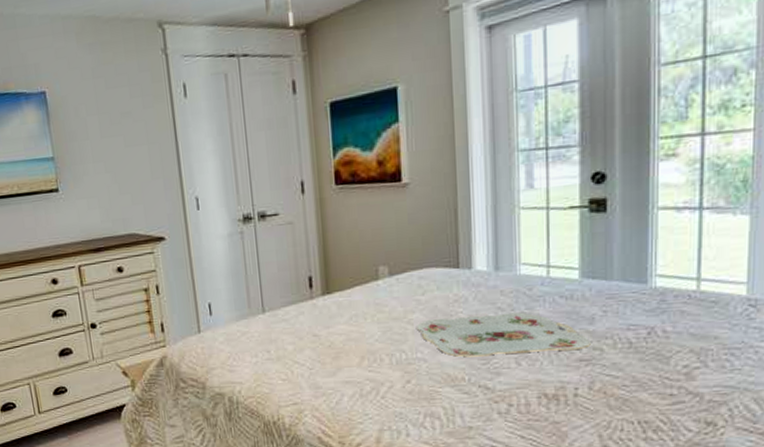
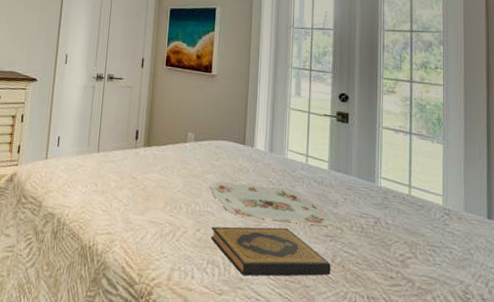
hardback book: none [424,359,588,424] -> present [210,226,331,277]

